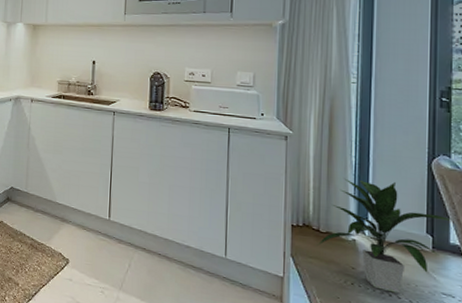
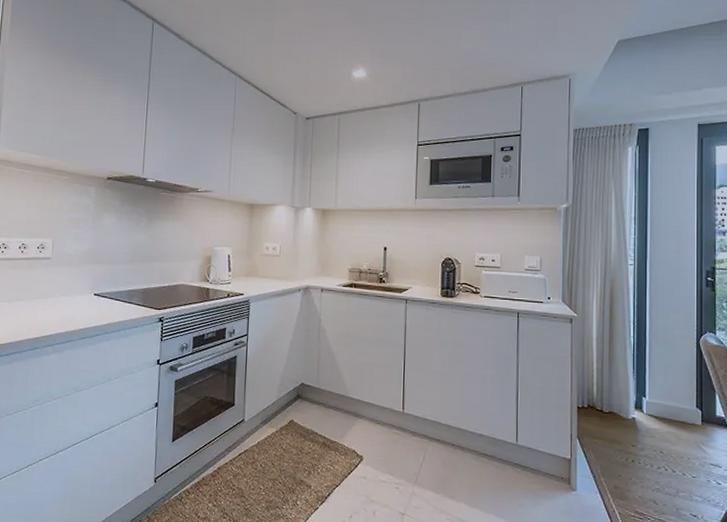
indoor plant: present [316,178,451,293] -> none [600,358,717,467]

